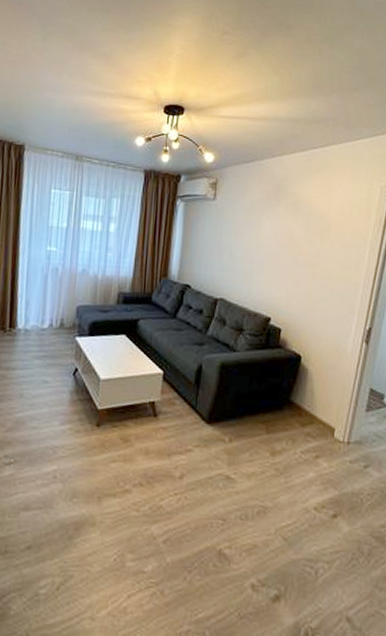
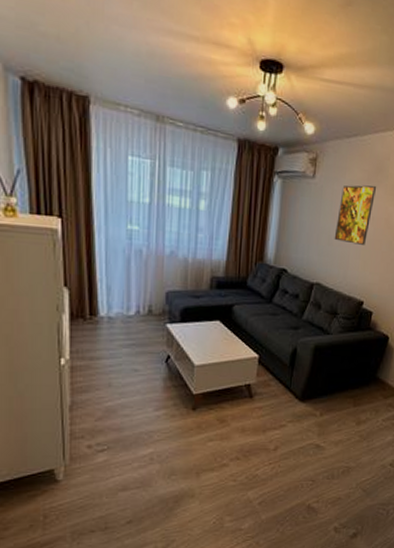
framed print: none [236,204,278,261] -> present [334,185,377,245]

